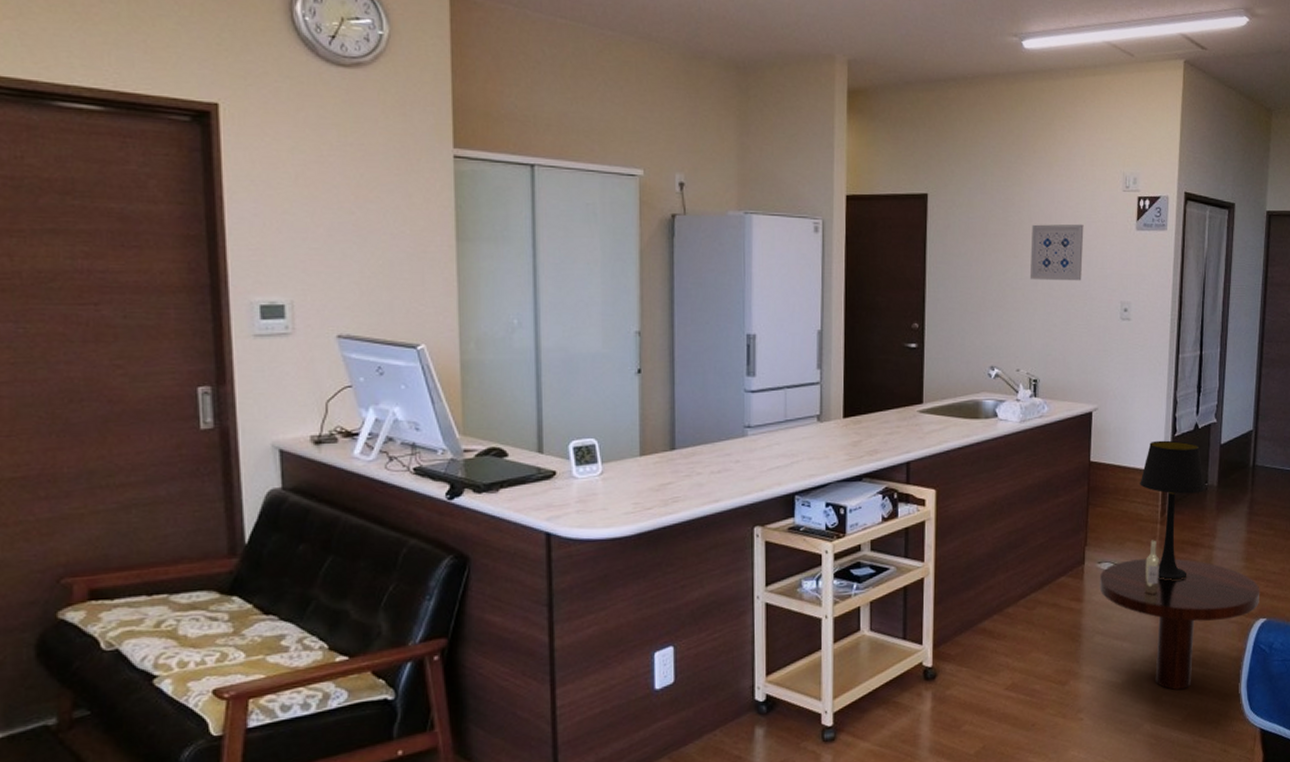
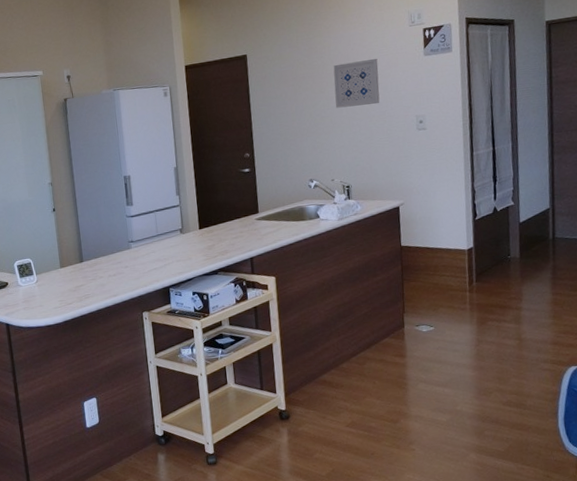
coffee table: present [1099,540,1260,690] -> none [418,305,570,427]
table lamp: present [1140,440,1206,580] -> none [447,223,509,337]

